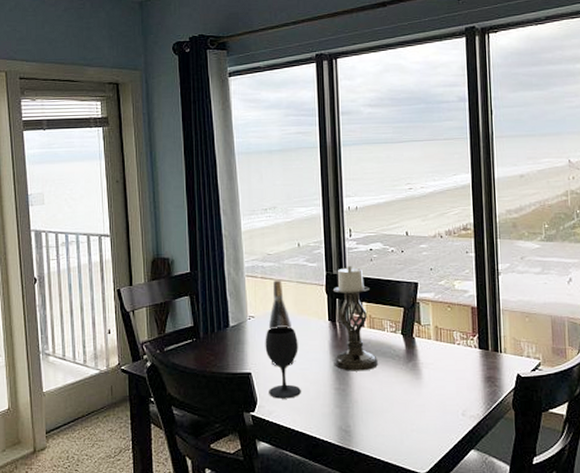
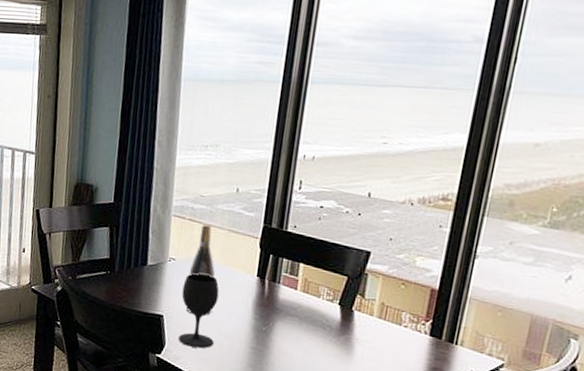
candle holder: present [334,265,379,371] -> none [256,220,311,336]

